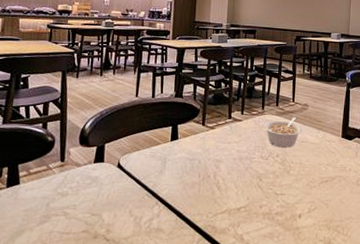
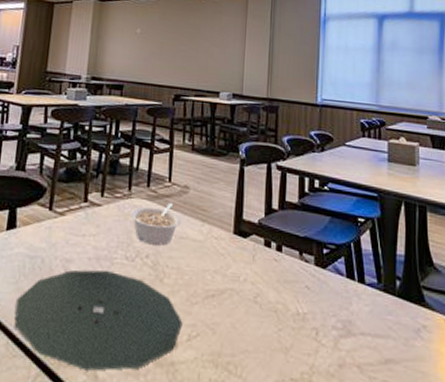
plate: none [180,166,304,235] -> present [14,270,183,371]

